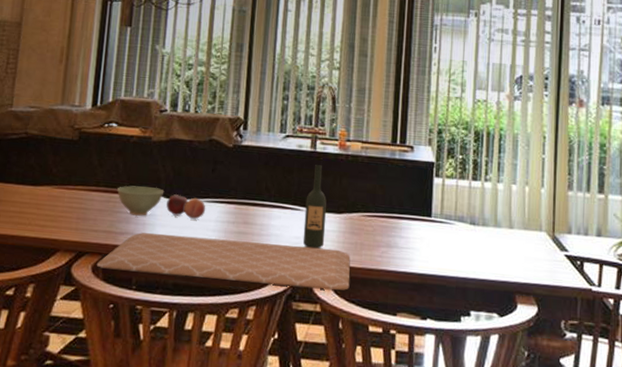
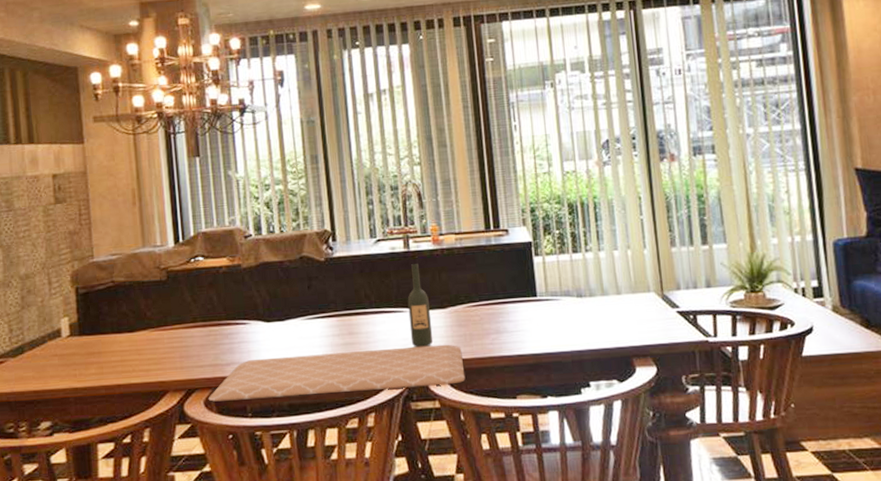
bowl: present [117,185,165,216] -> none [215,314,264,345]
fruit: present [166,194,189,216] -> none [268,316,290,338]
fruit: present [183,197,206,219] -> none [285,317,309,338]

